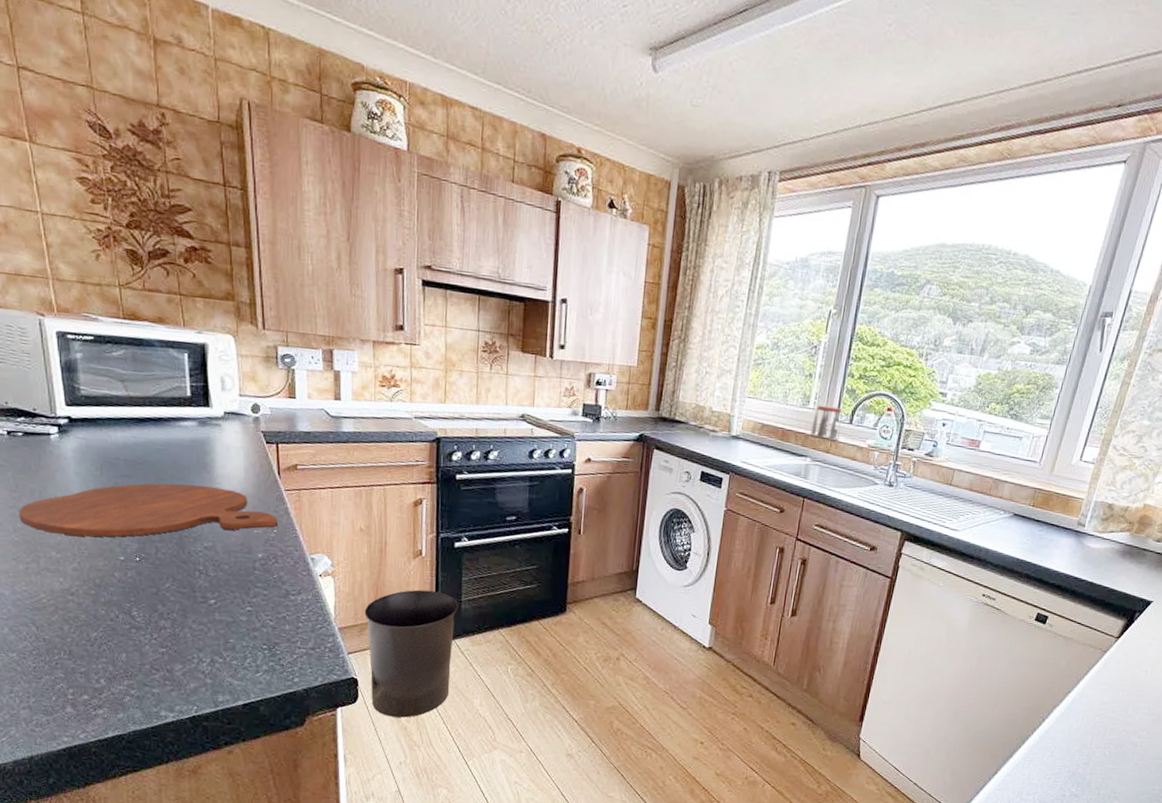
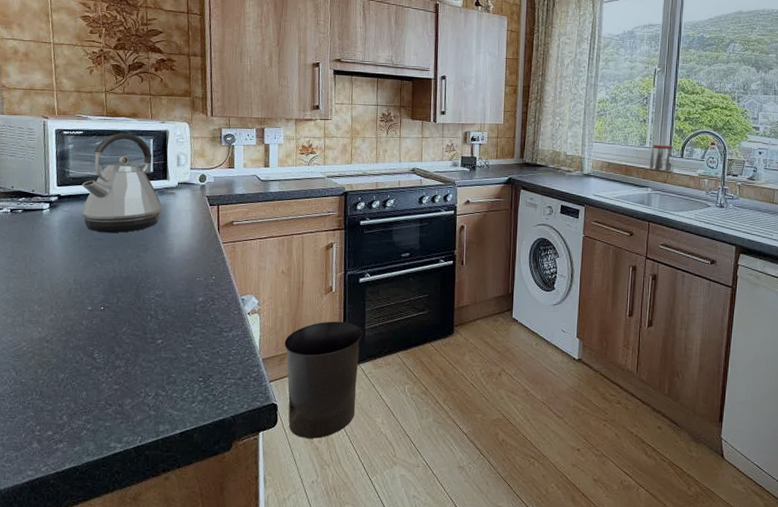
cutting board: present [18,483,278,537] -> none [12,243,216,292]
kettle: none [97,342,206,470] -> present [81,132,163,233]

